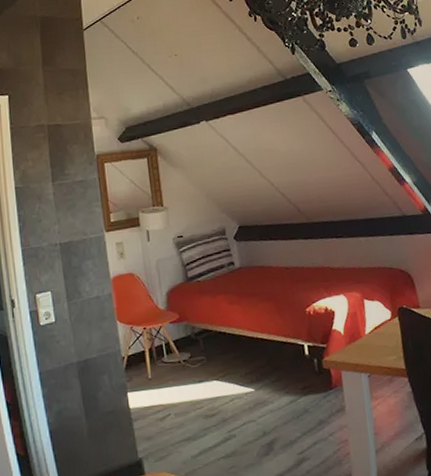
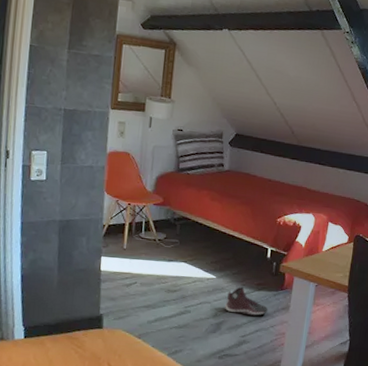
sneaker: none [271,395,322,427] -> present [224,286,269,316]

